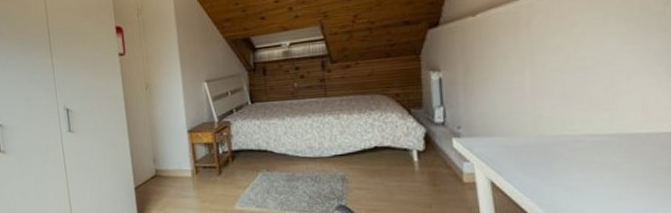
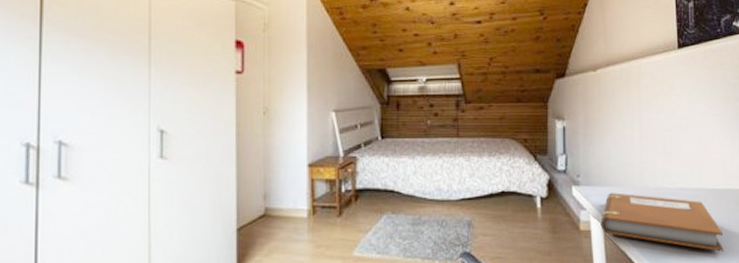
notebook: none [487,143,646,202] -> present [600,193,724,252]

